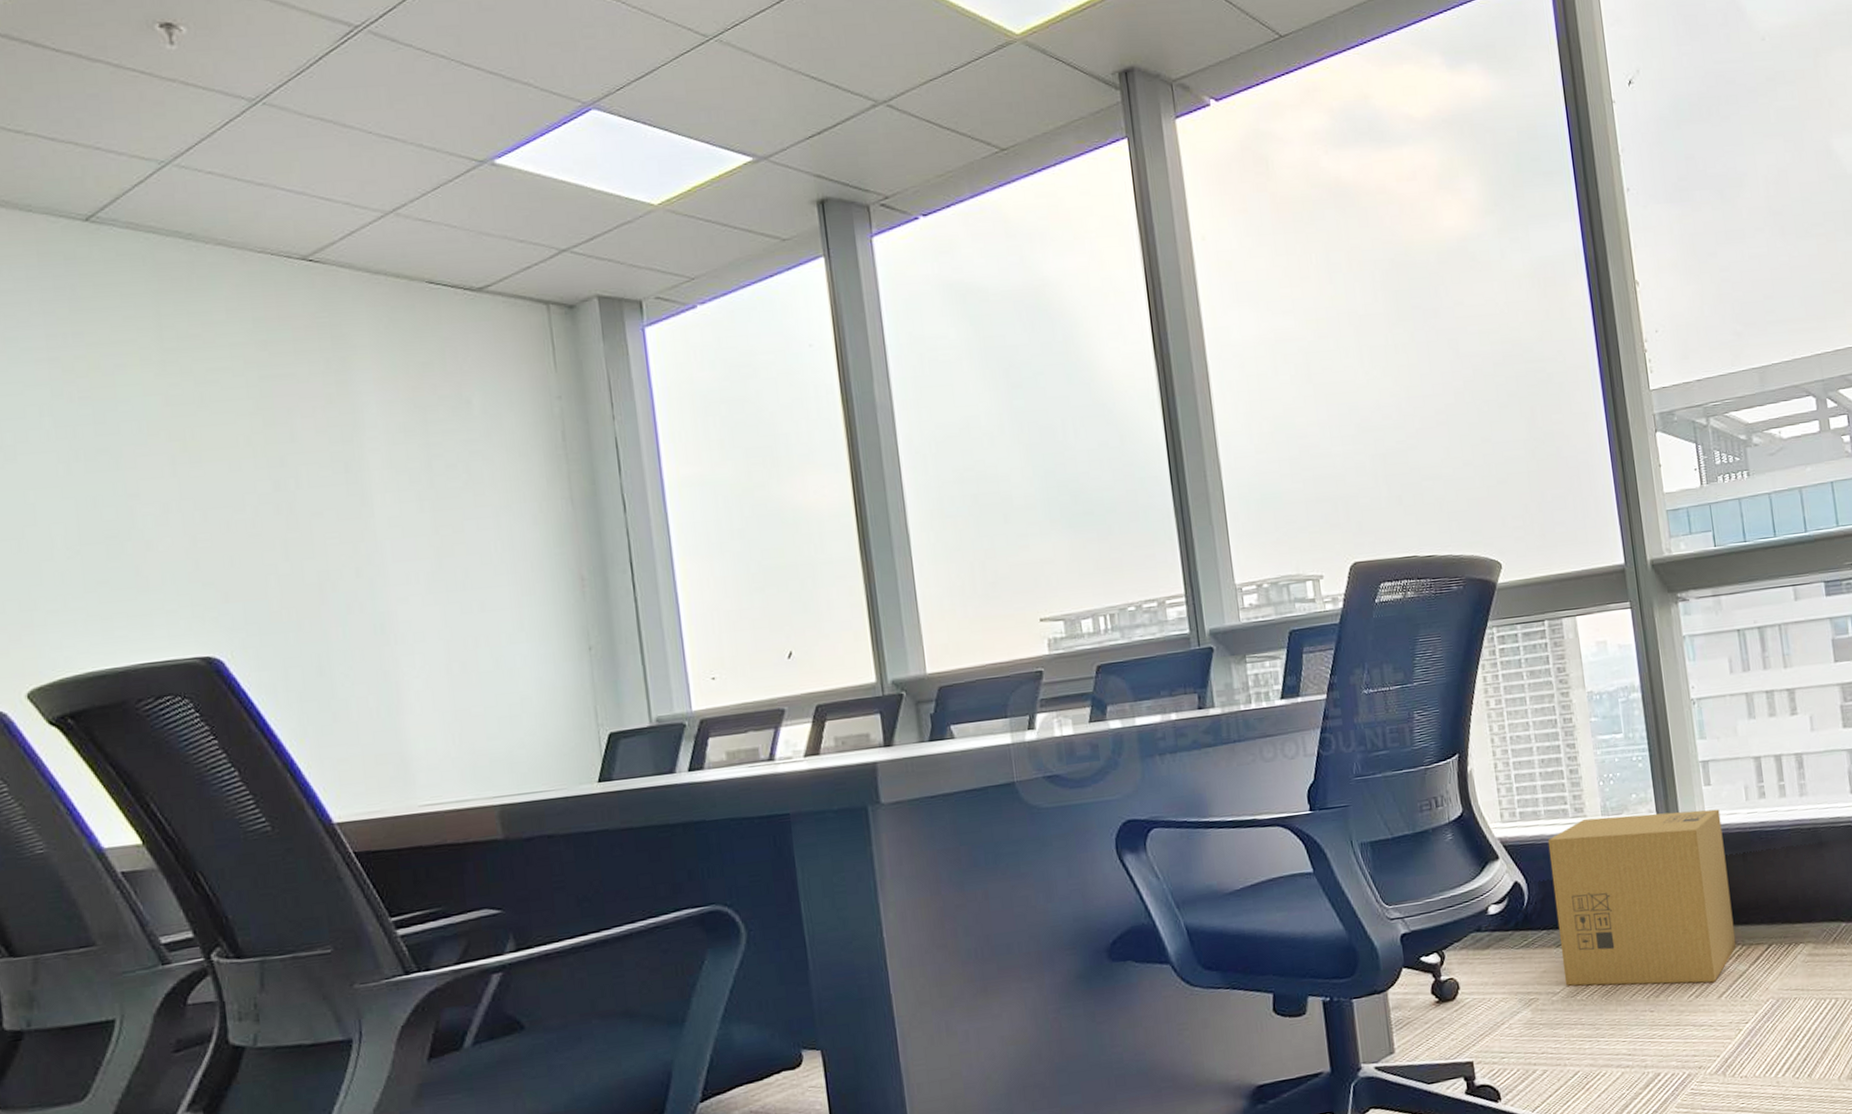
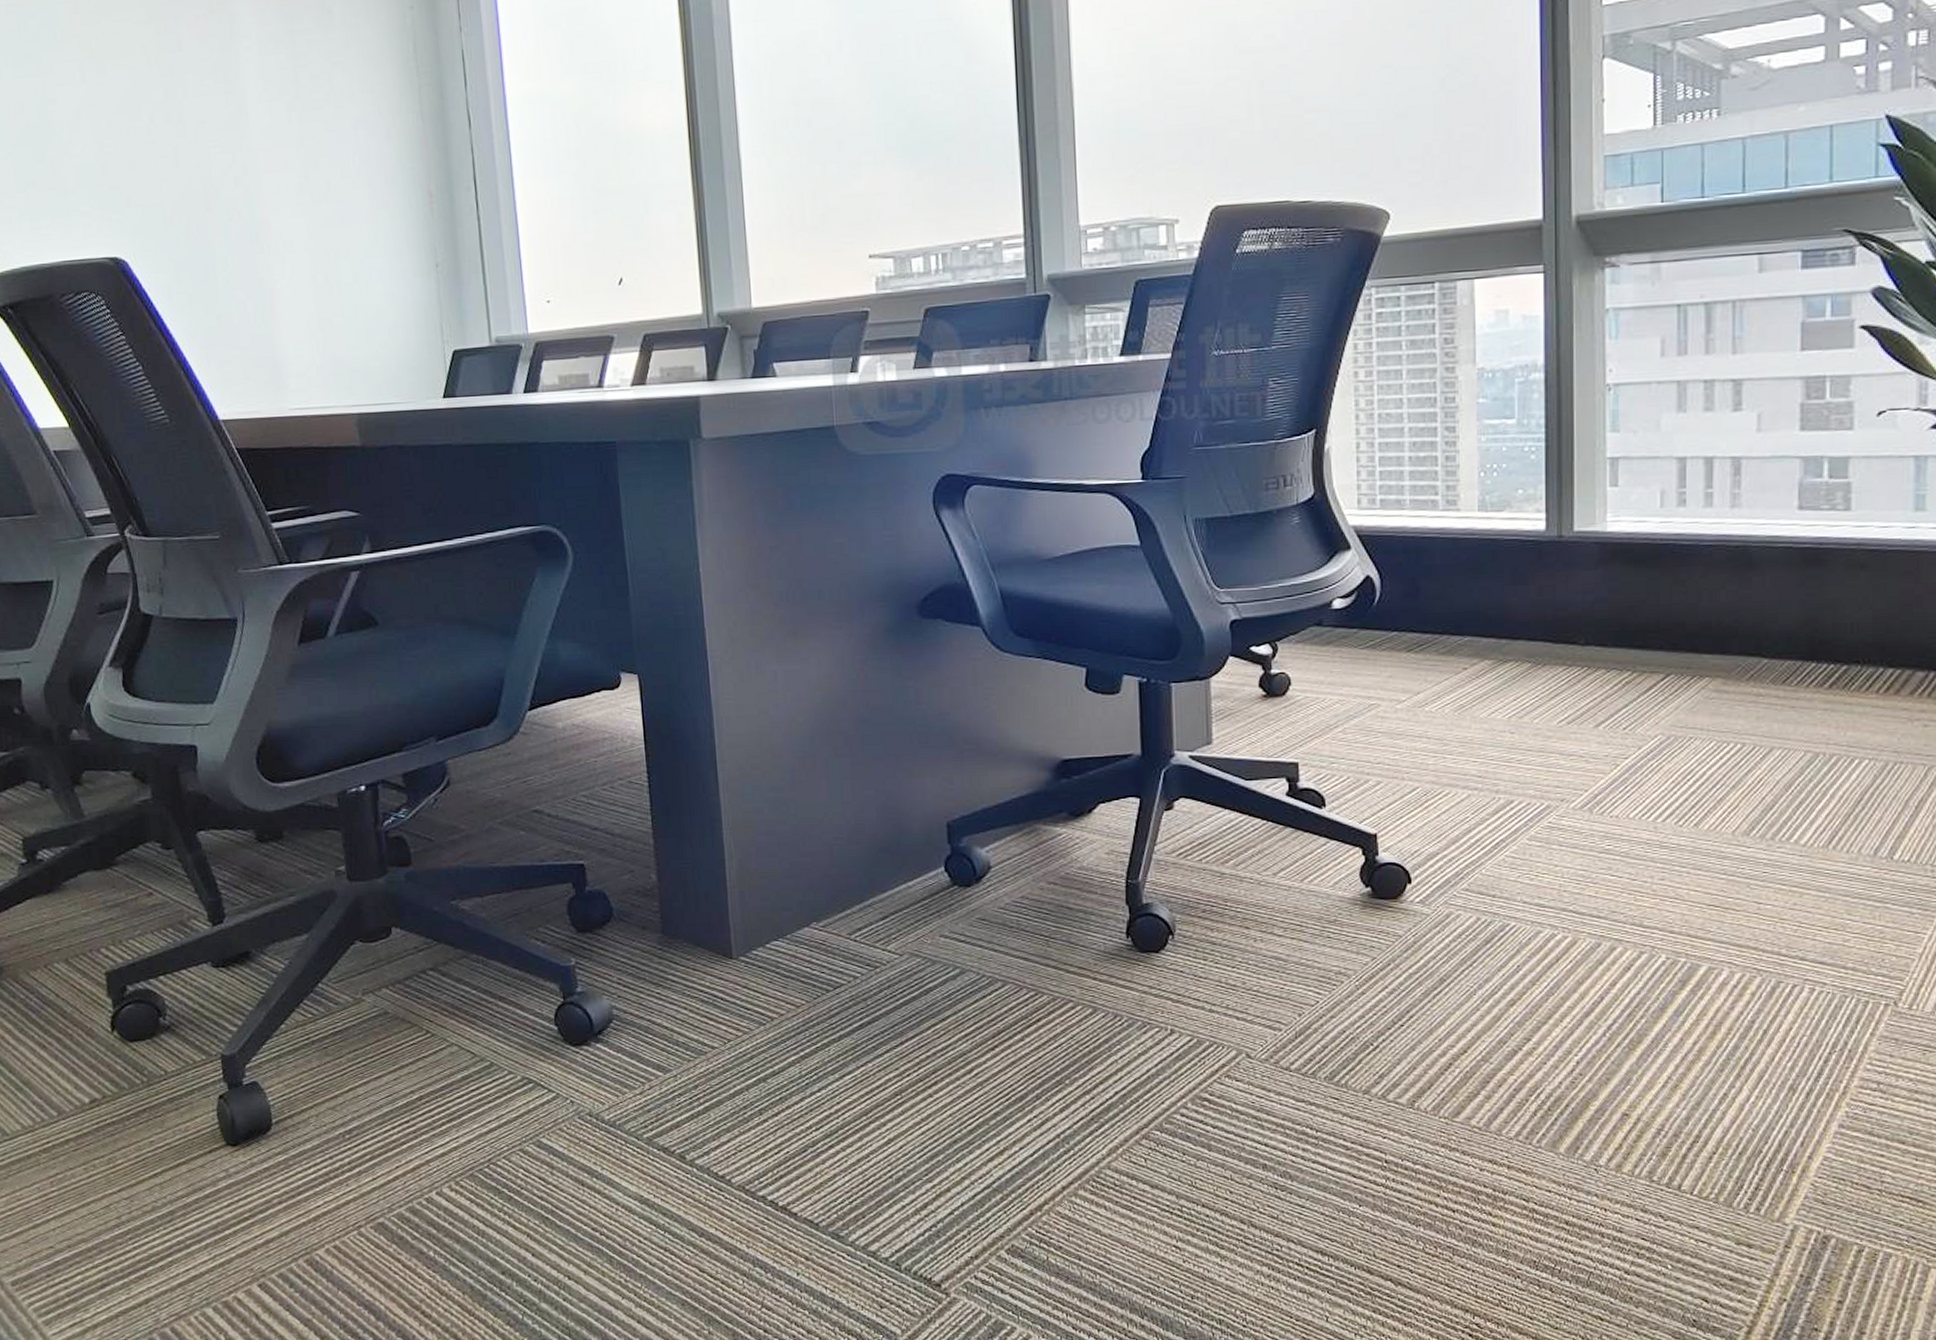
cardboard box: present [1547,809,1737,986] -> none [1410,513,1625,709]

